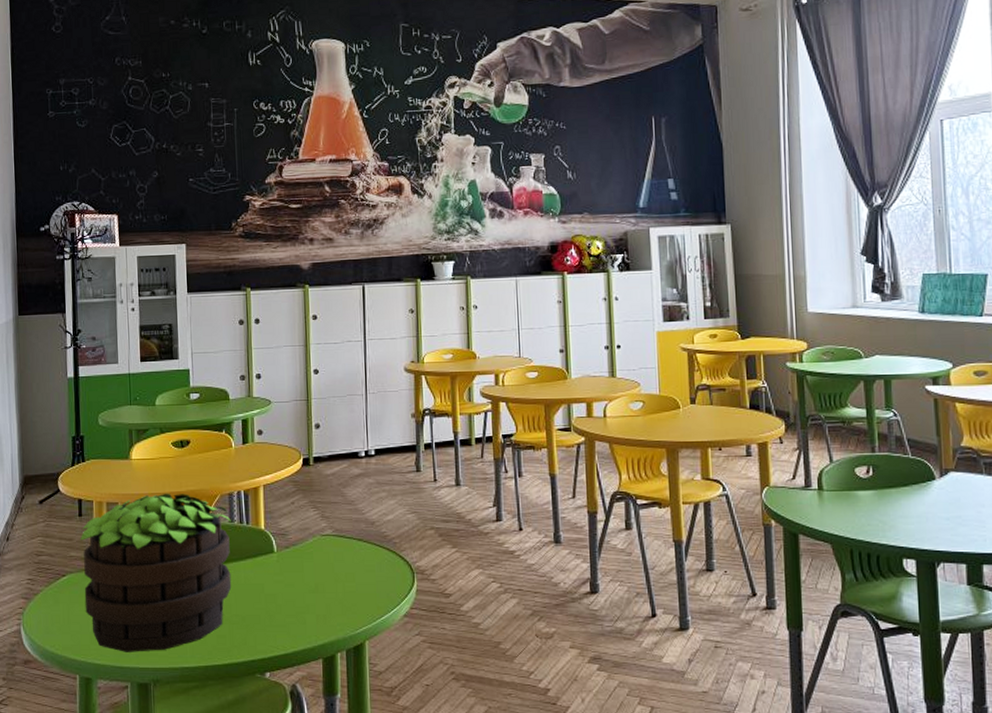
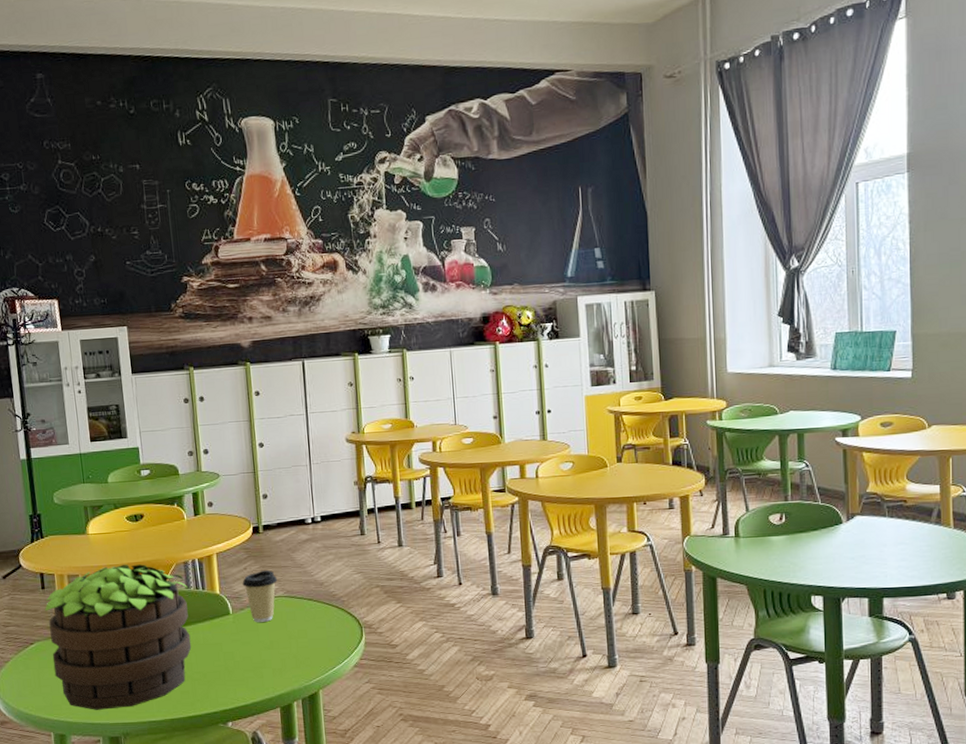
coffee cup: none [289,505,327,562] -> present [242,569,278,622]

